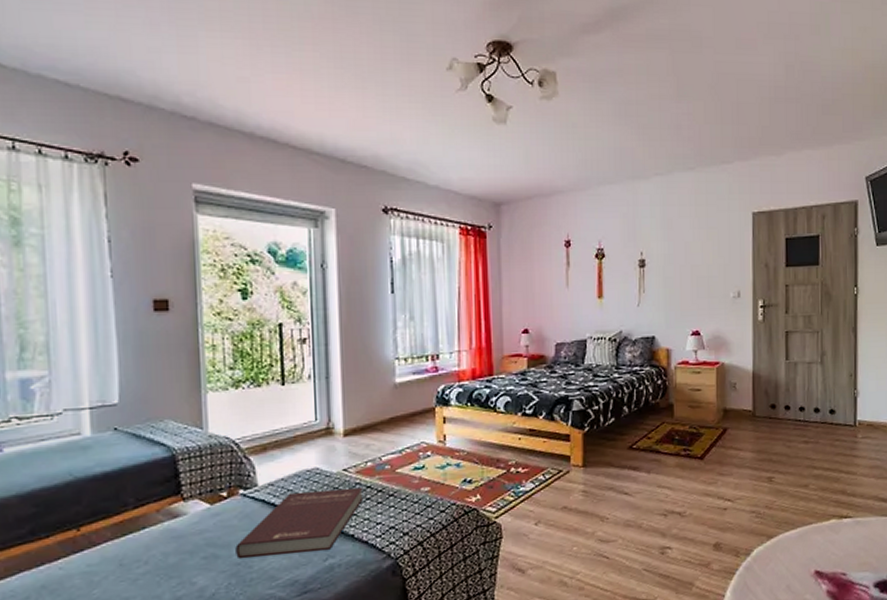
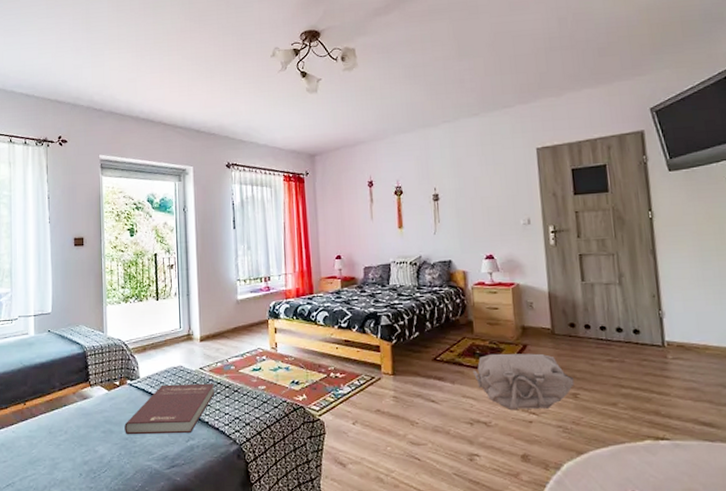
duffel bag: none [670,437,770,498] -> present [472,353,574,411]

